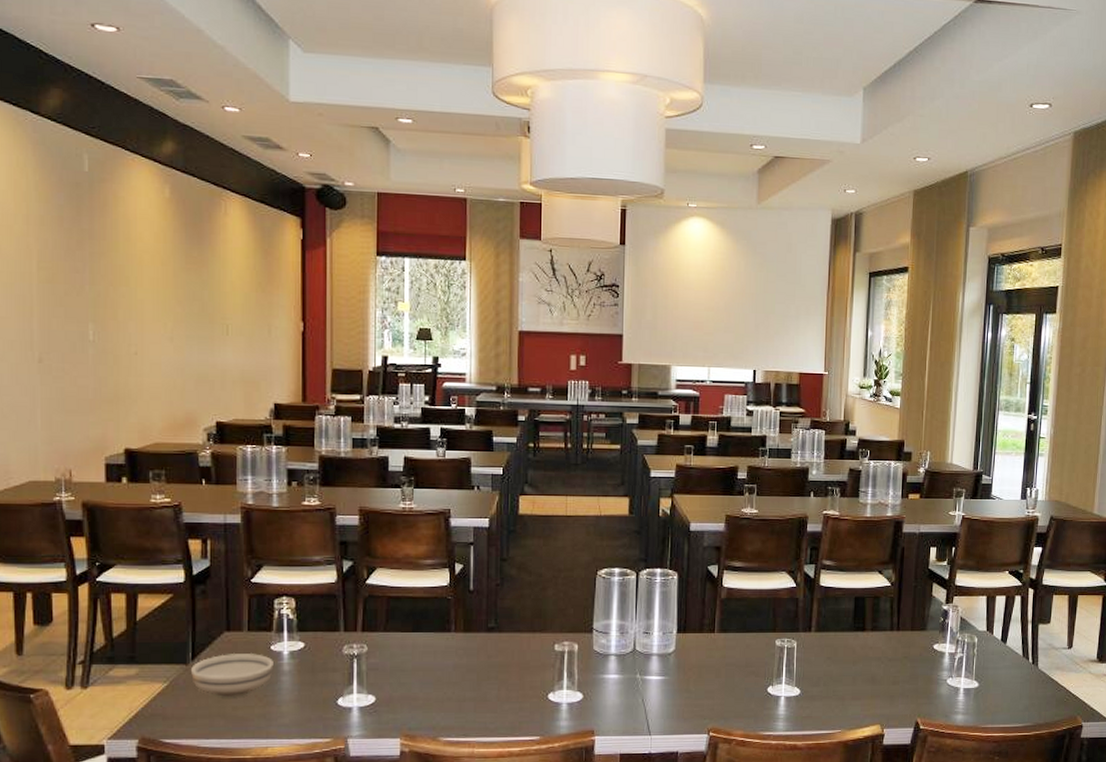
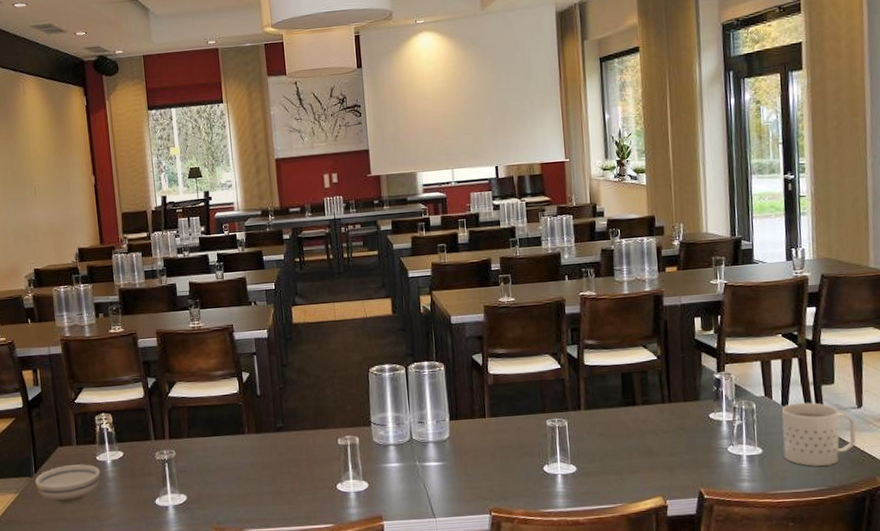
mug: none [997,640,1064,703] -> present [781,402,856,466]

